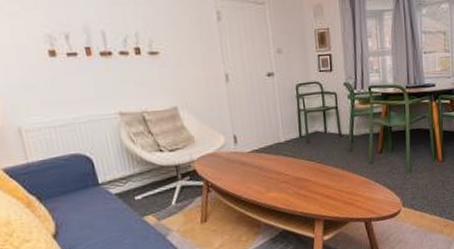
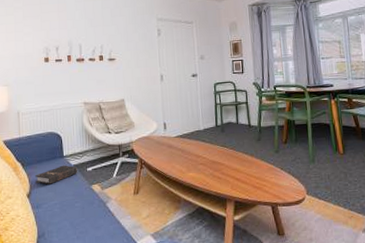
hardback book: none [61,194,123,221] -> present [35,165,78,185]

